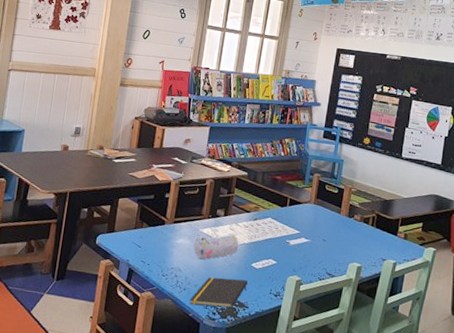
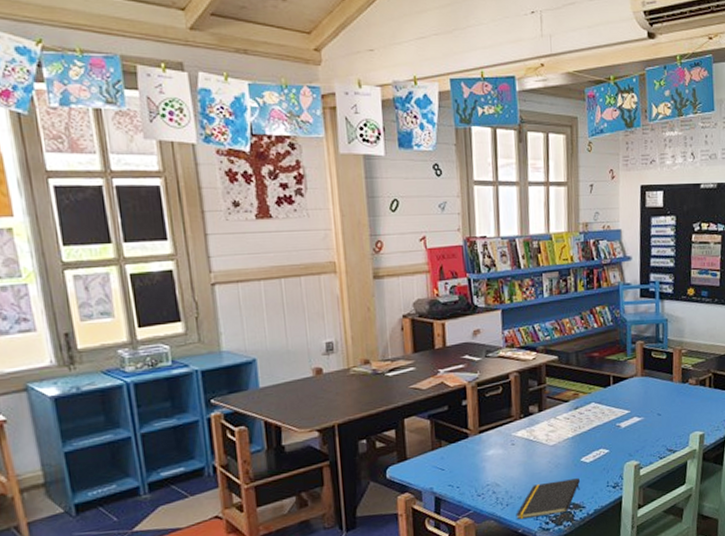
pencil case: present [193,234,239,259] -> none [508,430,563,467]

